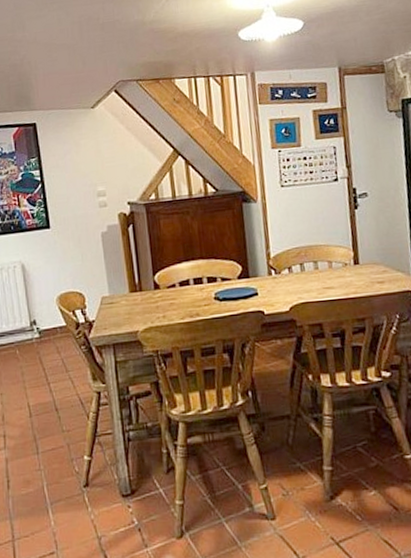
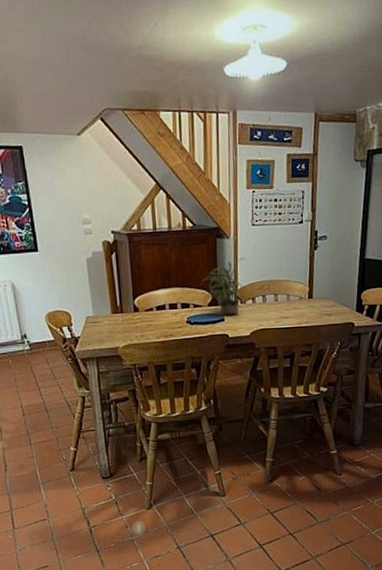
potted plant: none [228,222,279,289] -> present [201,258,247,315]

